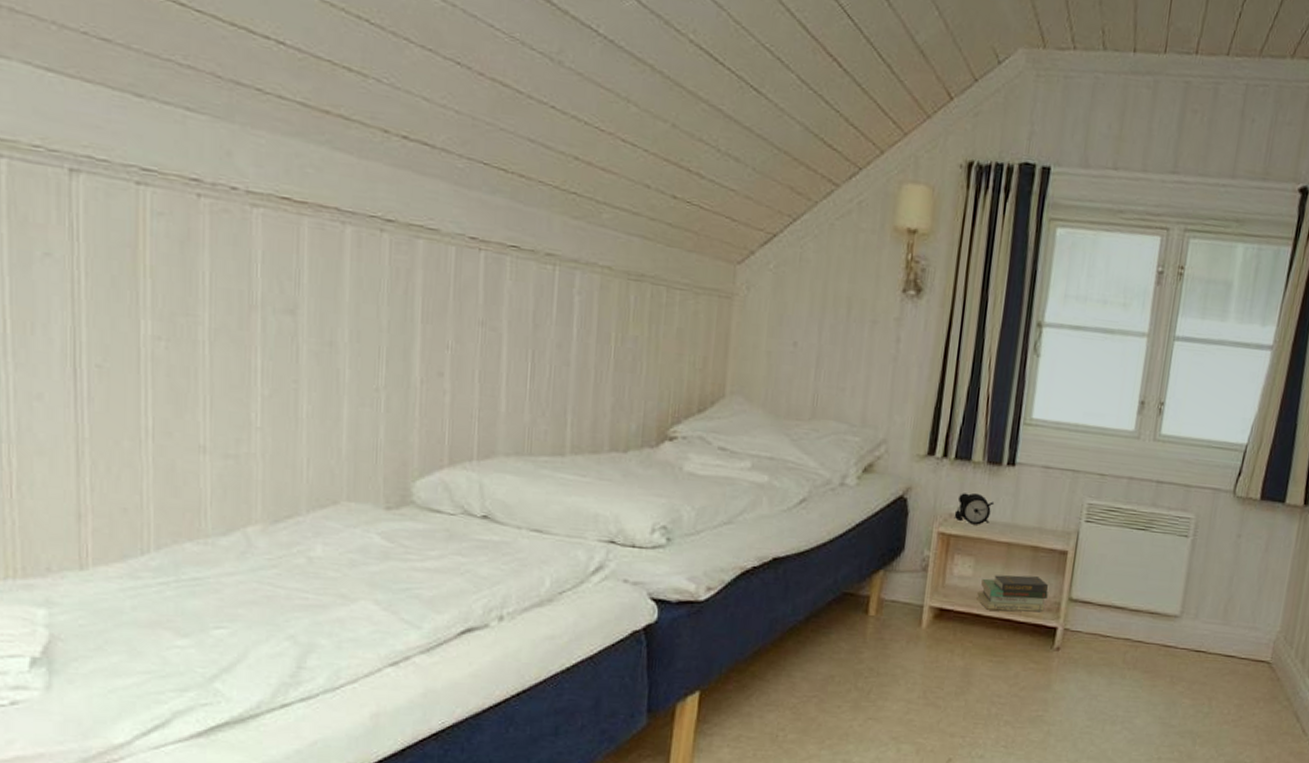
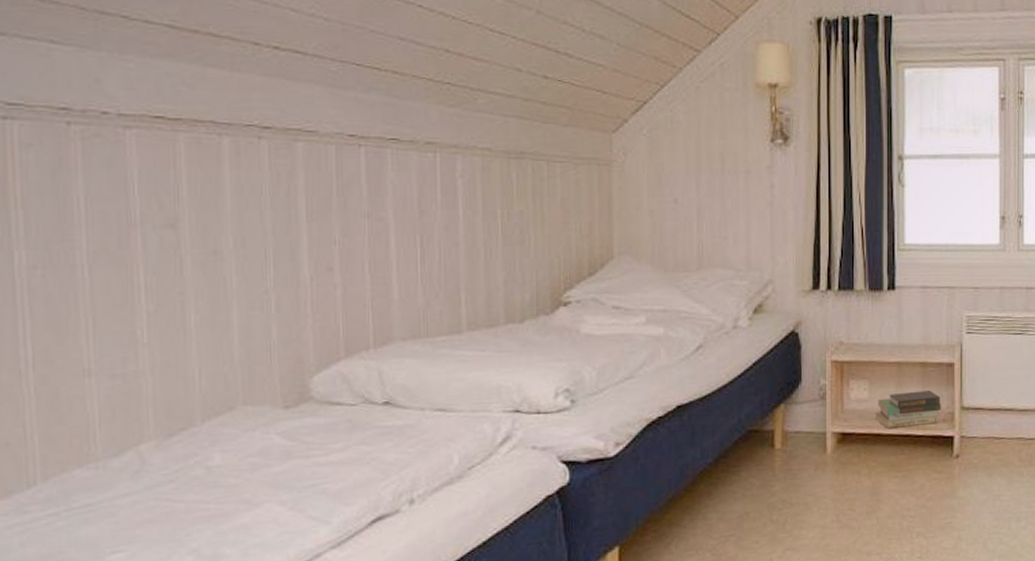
alarm clock: present [954,493,995,525] -> none [844,319,881,350]

